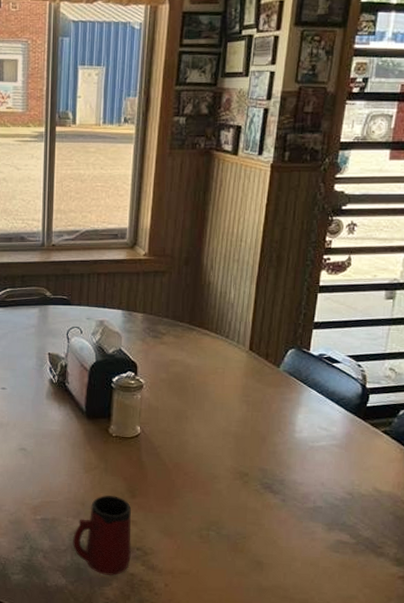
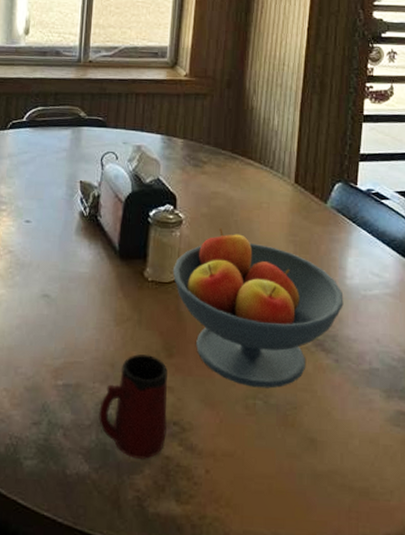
fruit bowl: none [134,391,292,522] -> present [172,228,344,388]

